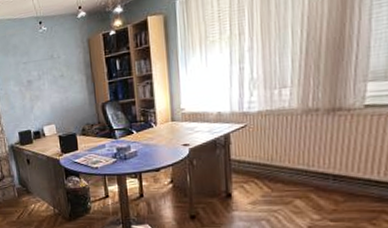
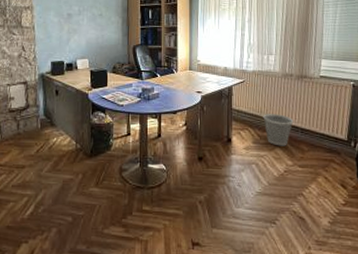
wastebasket: none [274,160,321,198] -> present [263,114,294,146]

